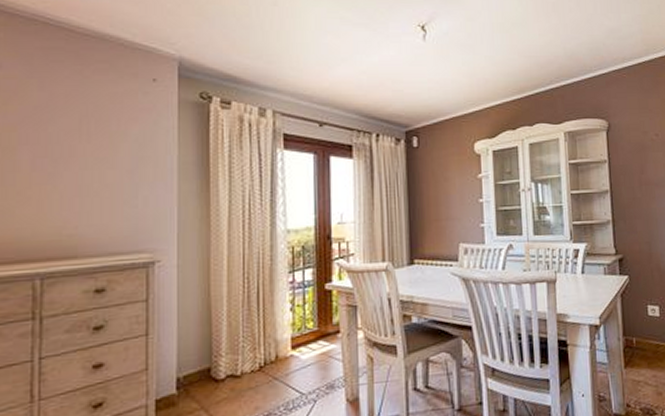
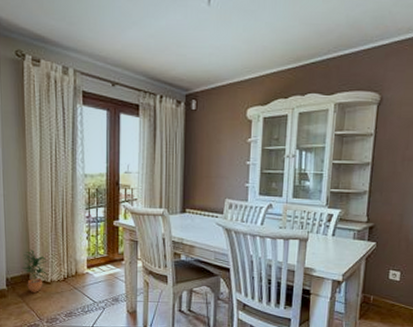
potted plant: none [199,333,239,393] -> present [21,249,49,292]

